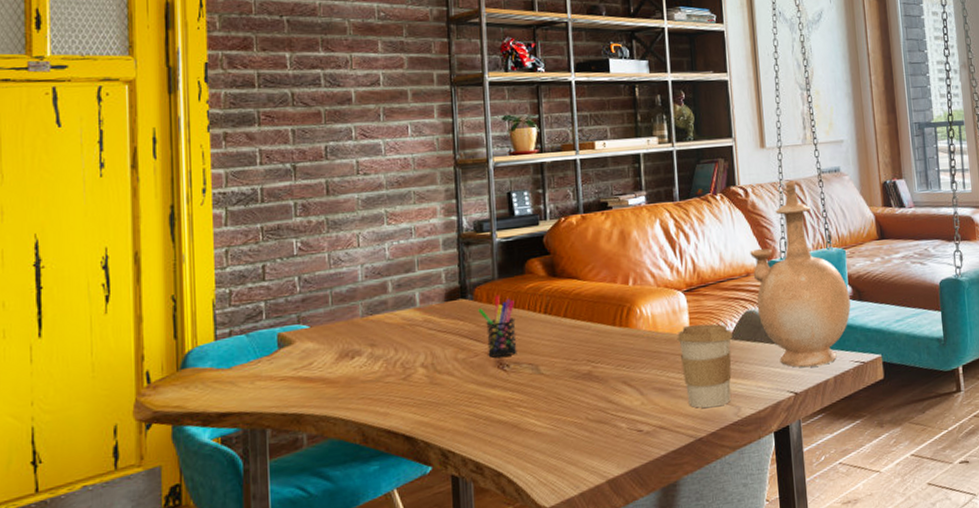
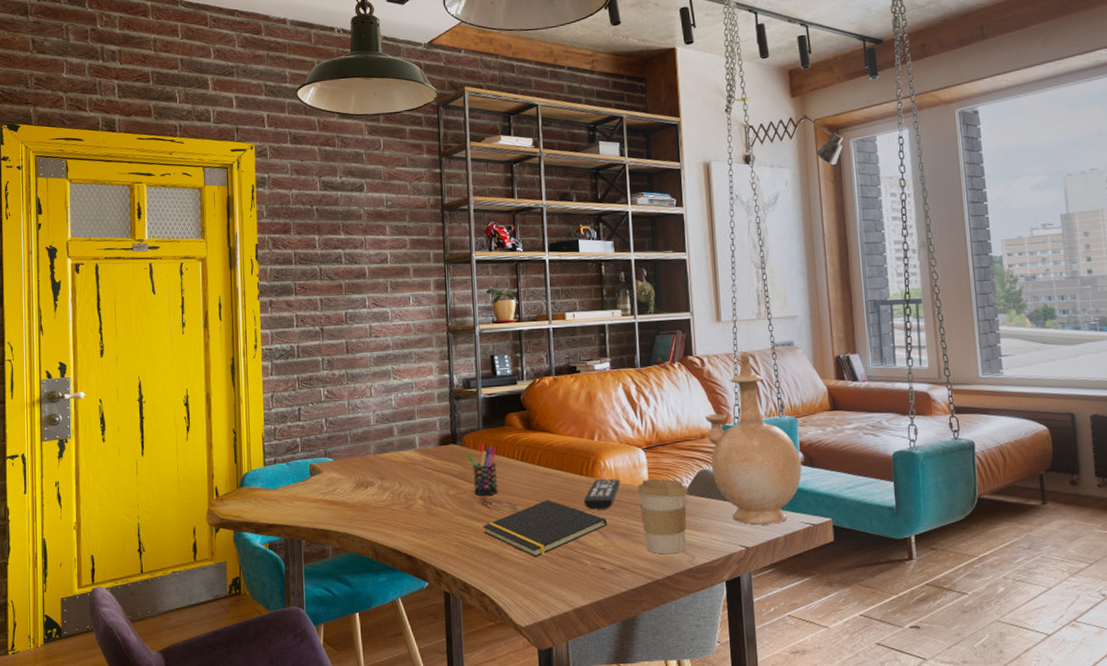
notepad: none [498,356,644,425] -> present [482,500,607,558]
remote control: none [618,327,659,365] -> present [584,479,620,510]

